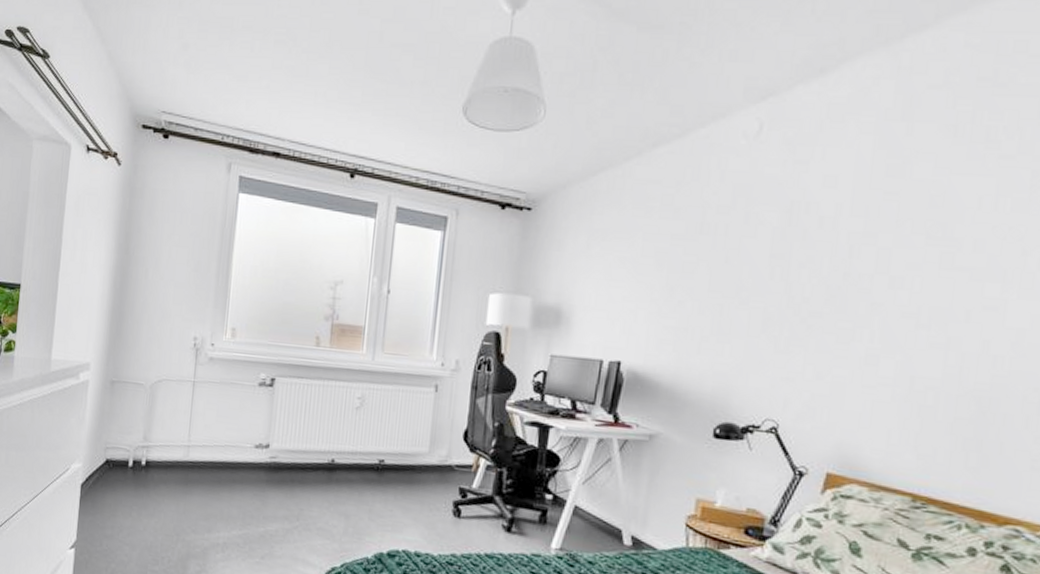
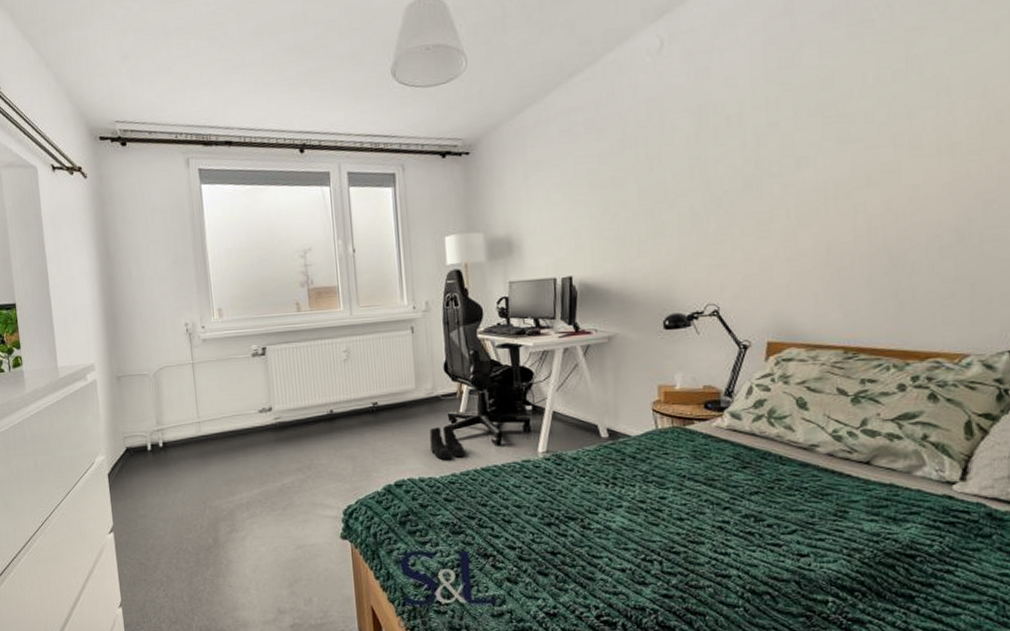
boots: none [433,499,471,537] -> present [429,425,465,460]

